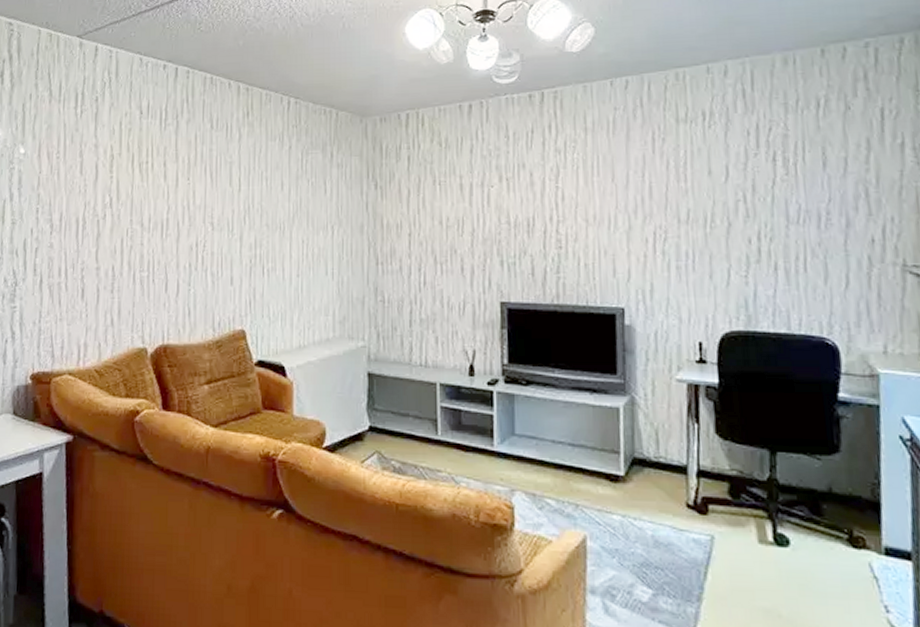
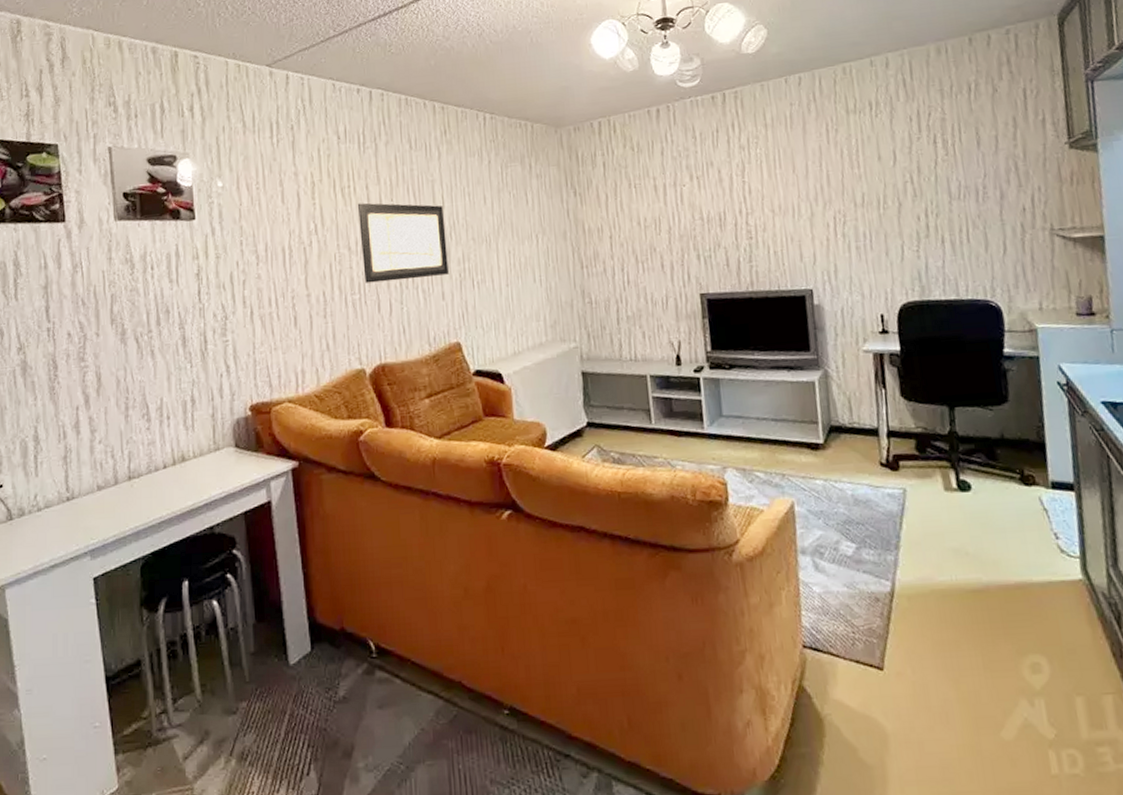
wall art: none [154,180,240,261] -> present [358,202,449,283]

